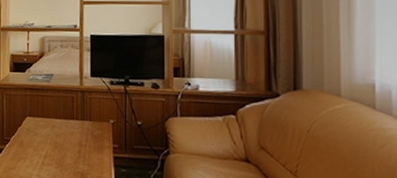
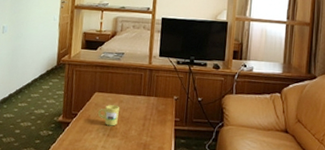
mug: none [31,130,52,153] -> present [98,105,120,126]

